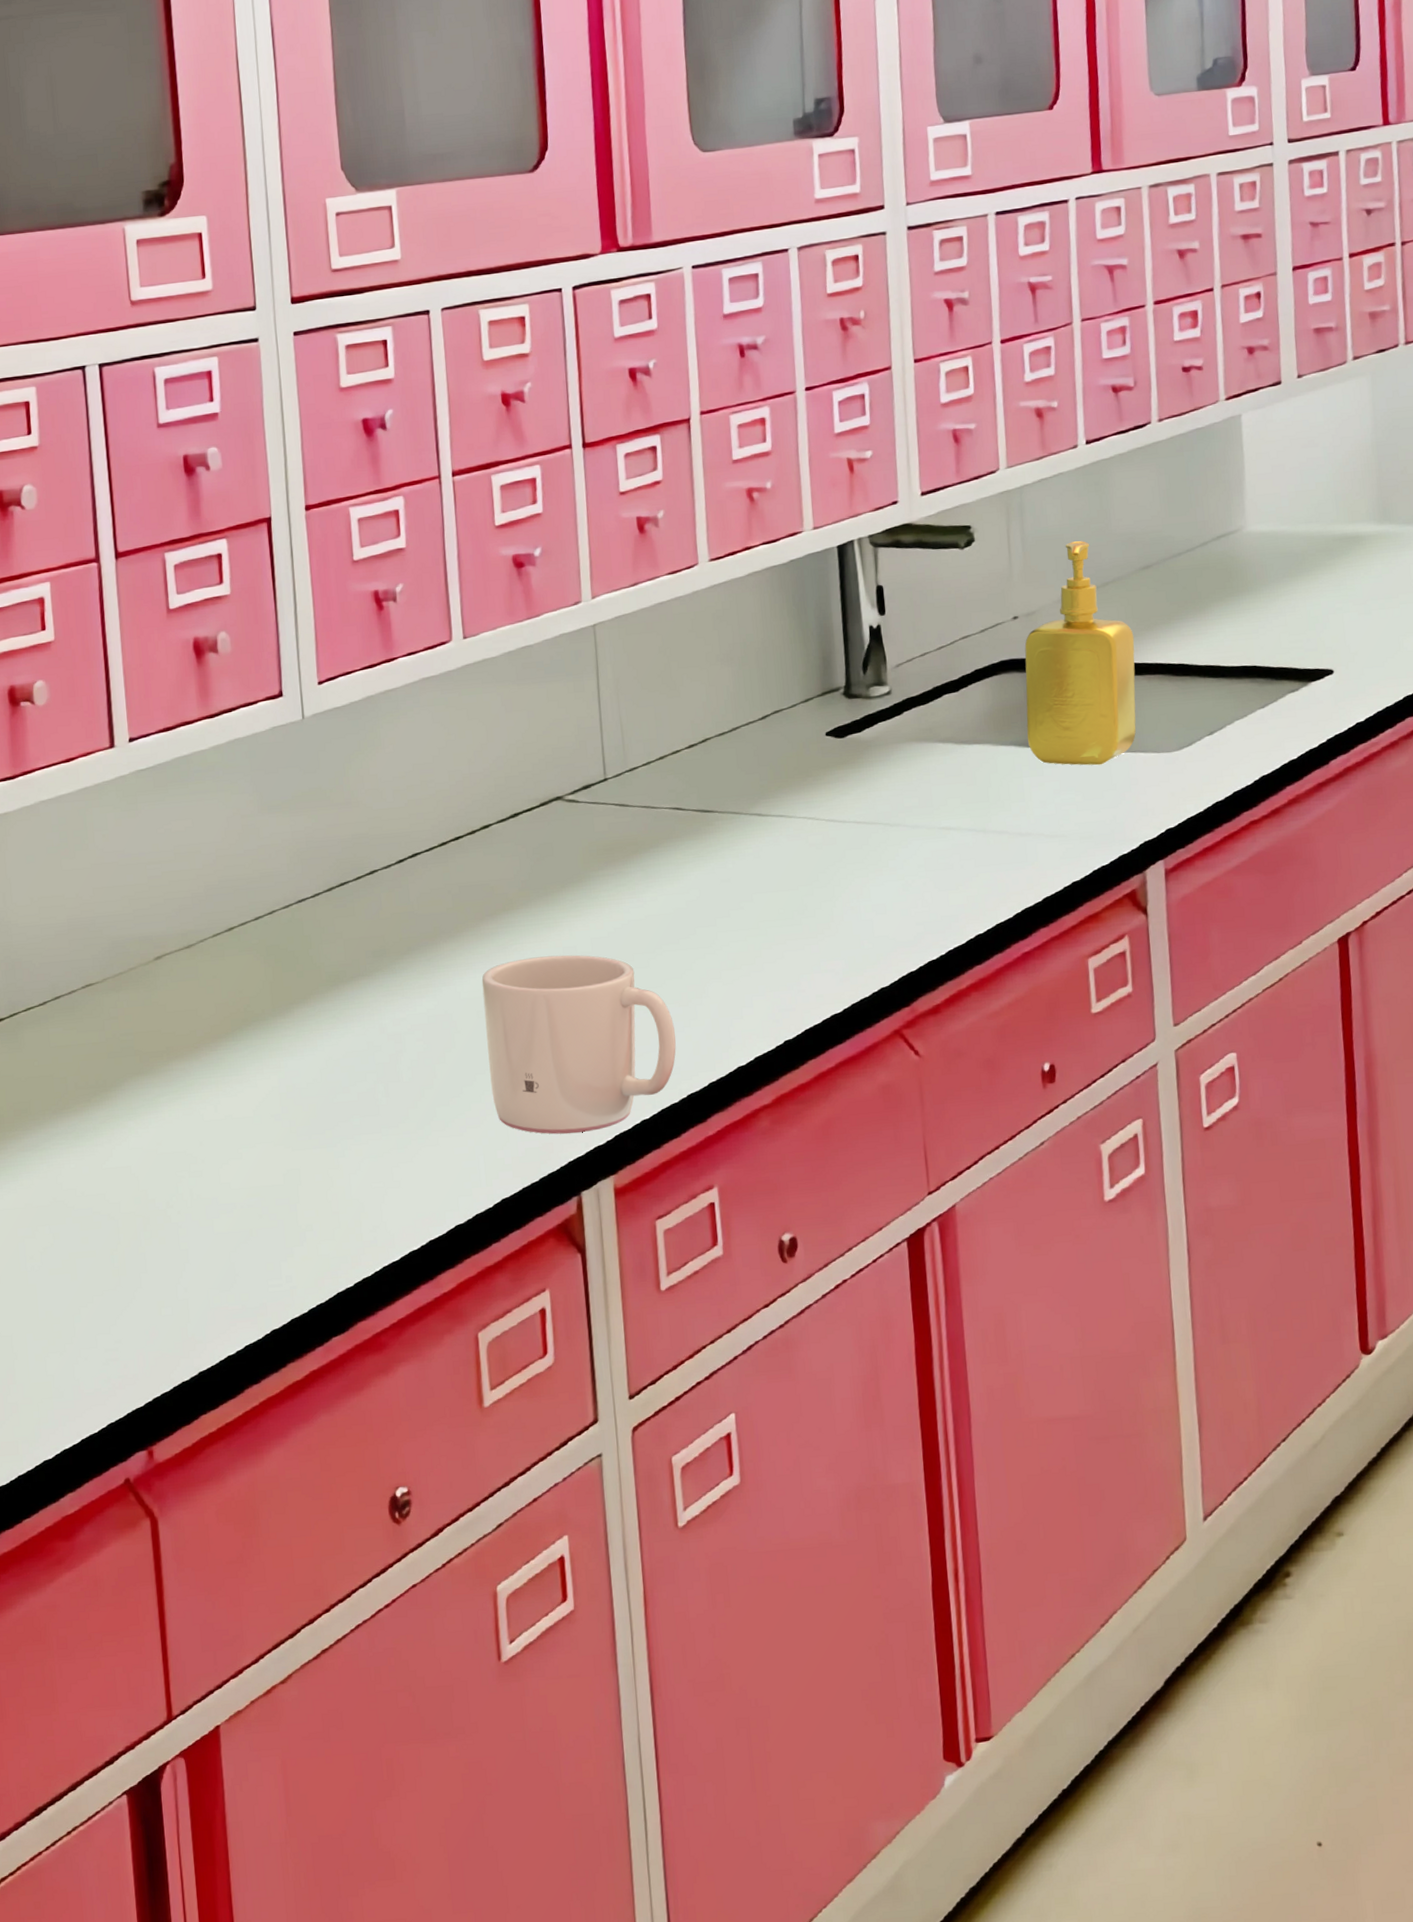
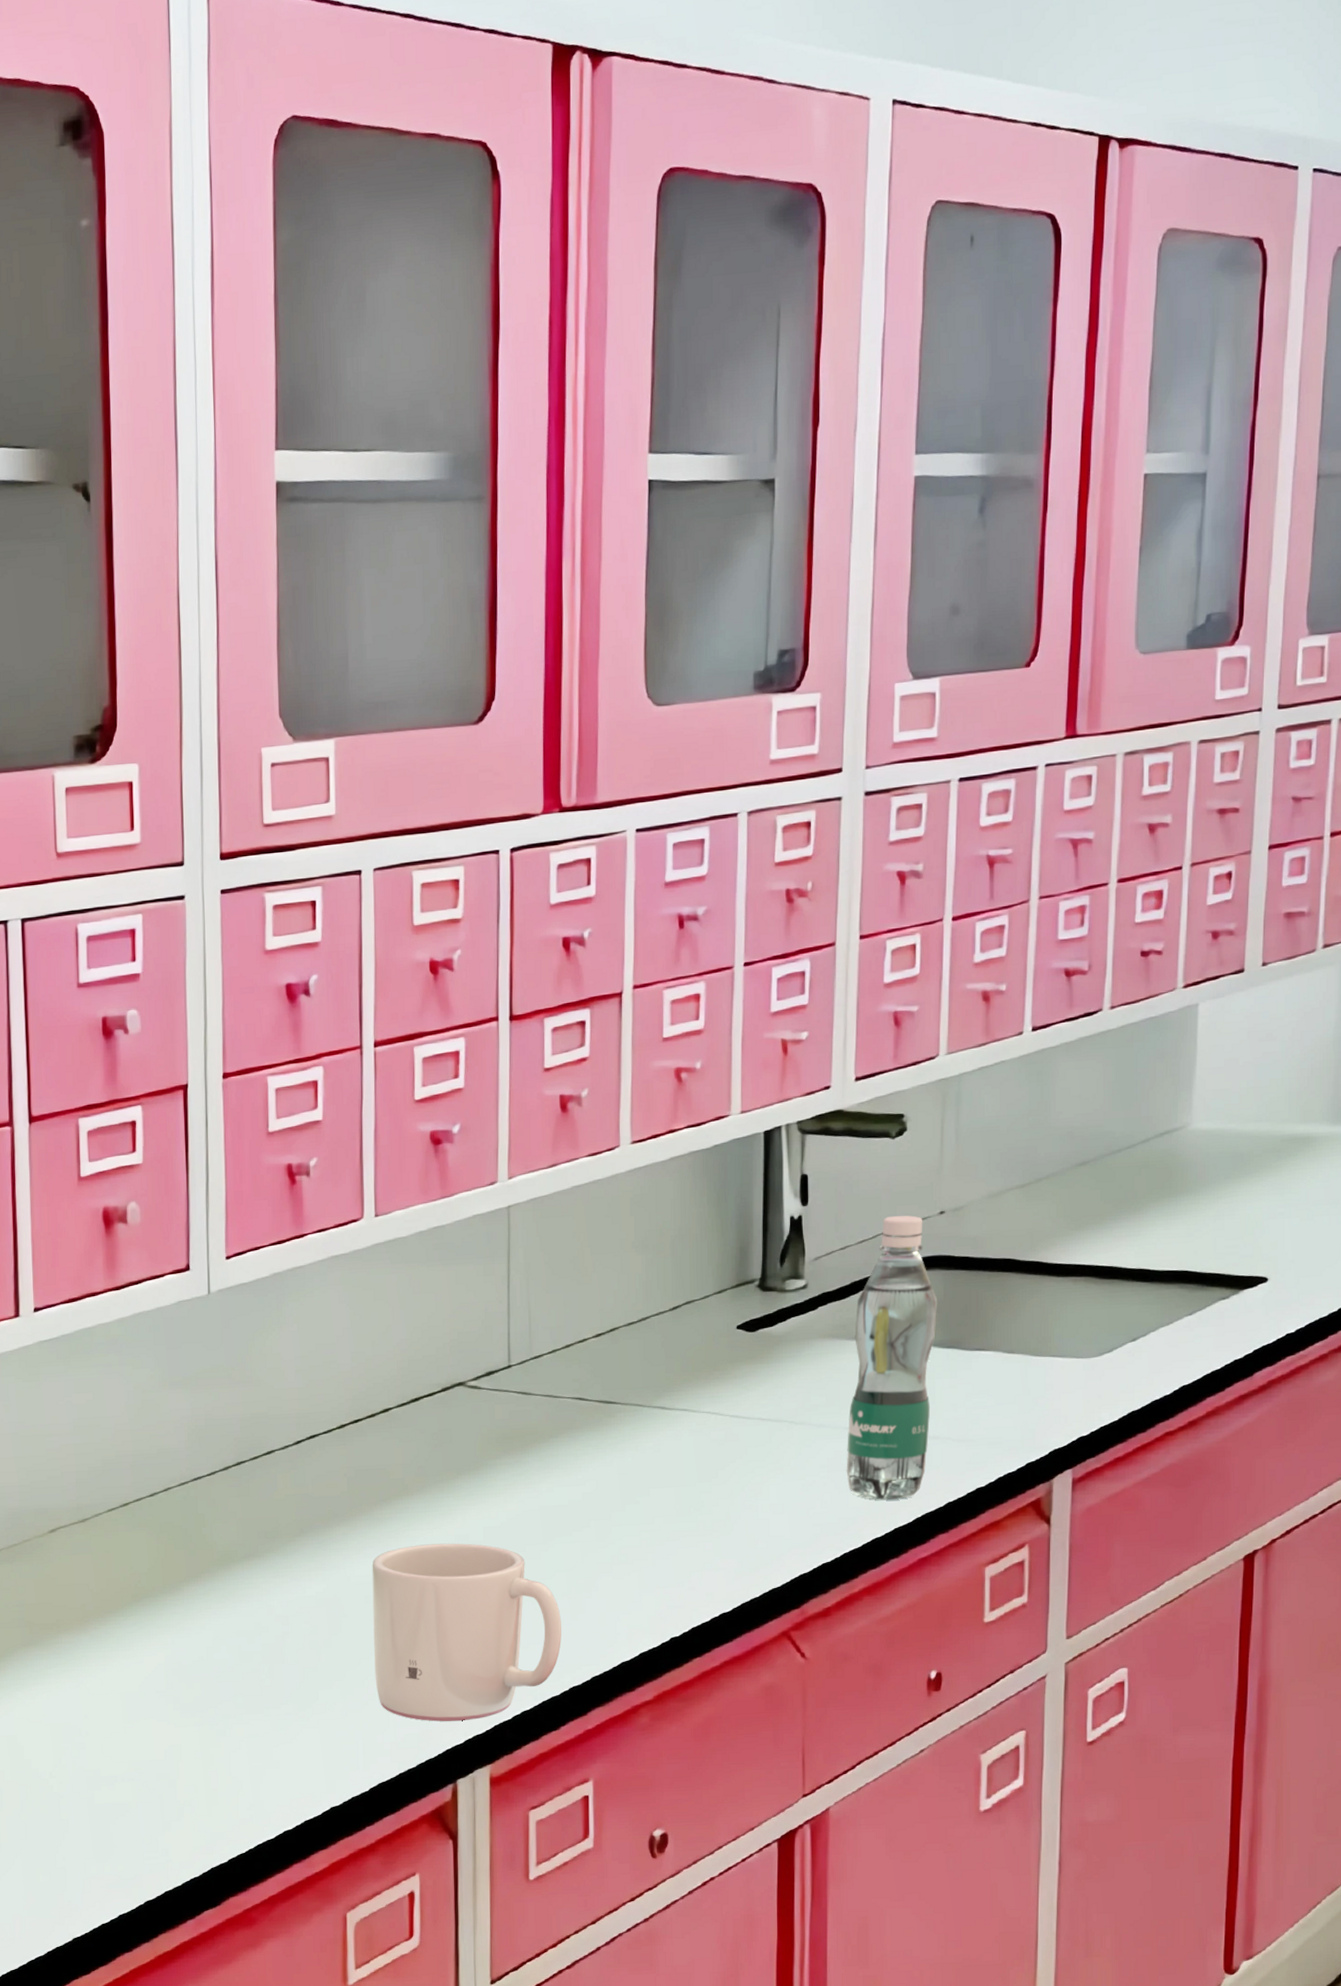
bottle: none [940,621,1022,897] -> present [846,1215,938,1500]
soap dispenser: present [1024,541,1137,765] -> none [943,1134,1063,1369]

